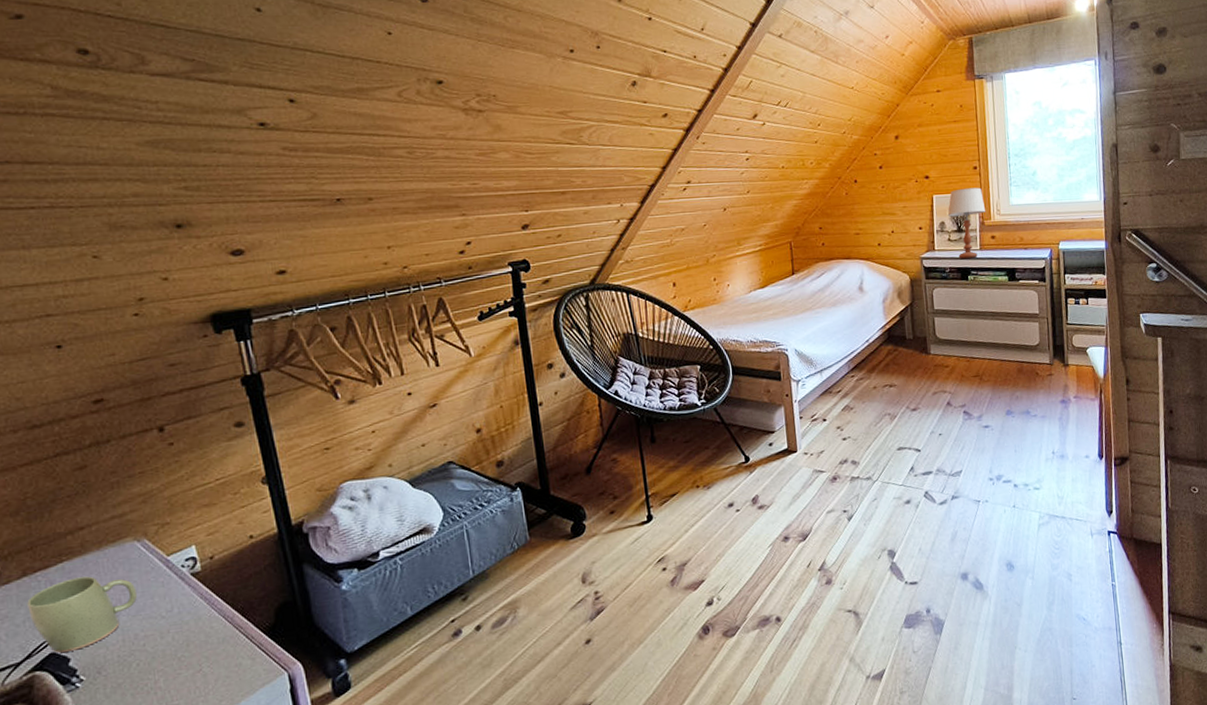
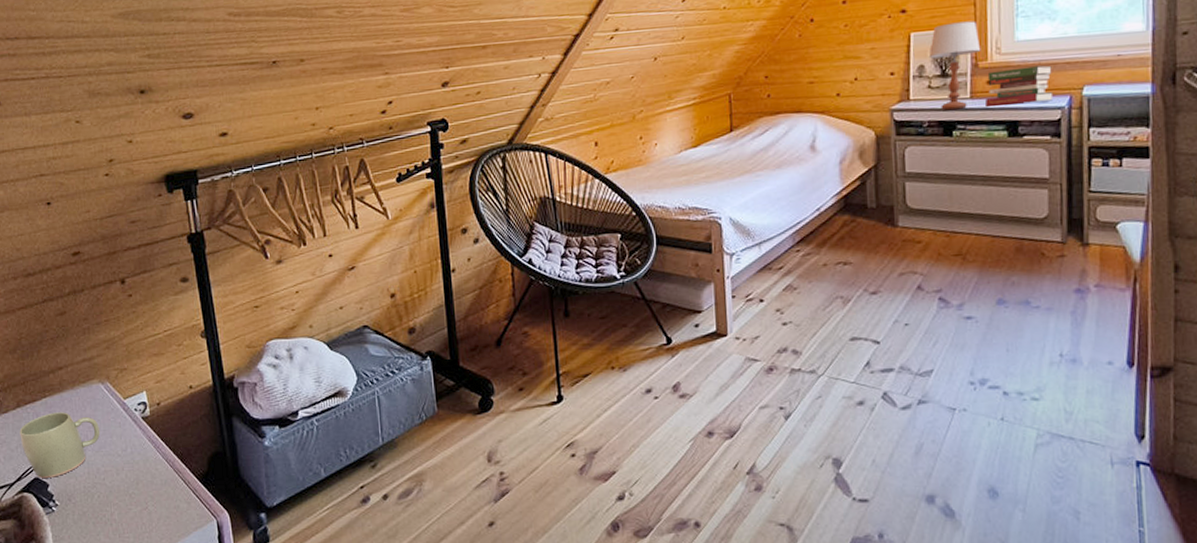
books: none [991,225,1039,257] -> present [986,65,1054,108]

